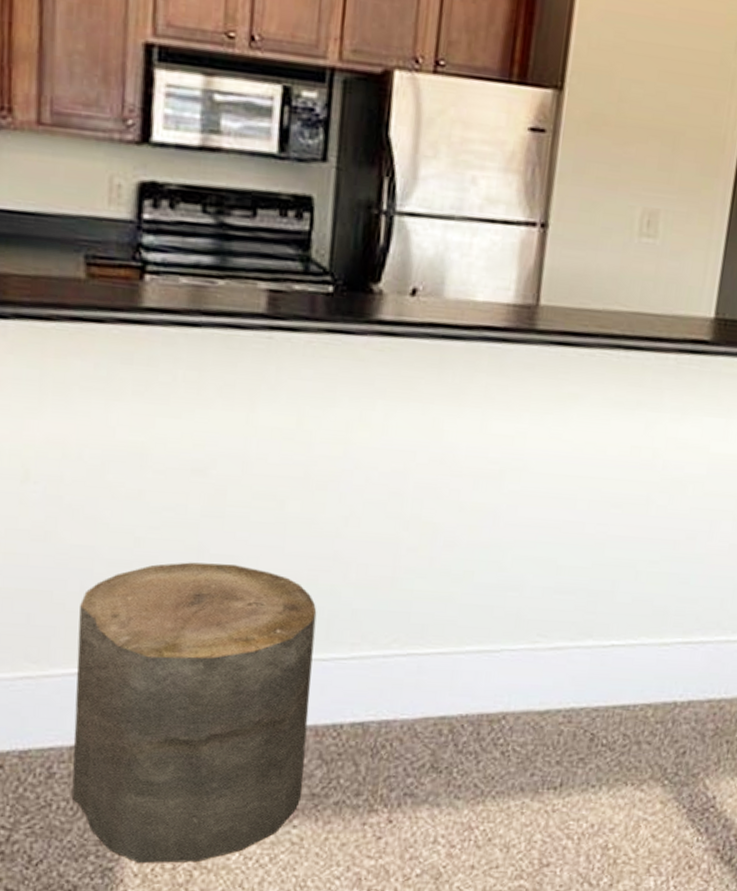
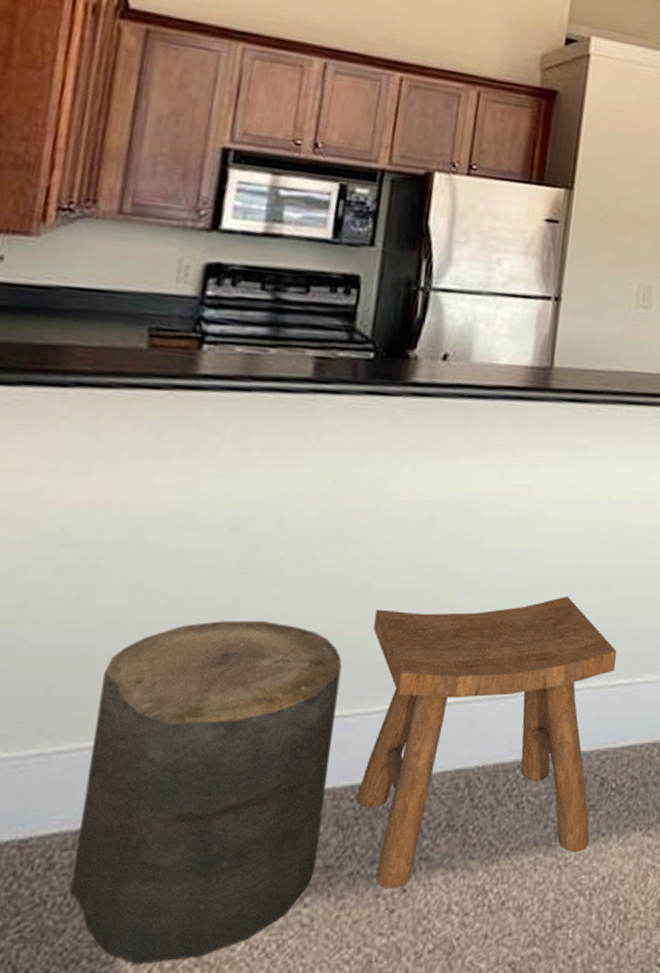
stool: none [339,553,610,819] -> present [356,595,617,889]

